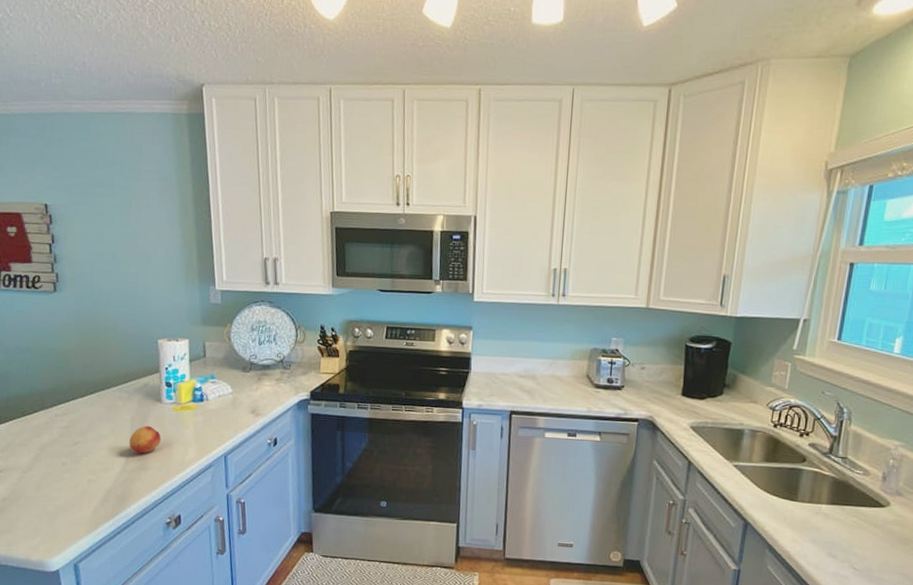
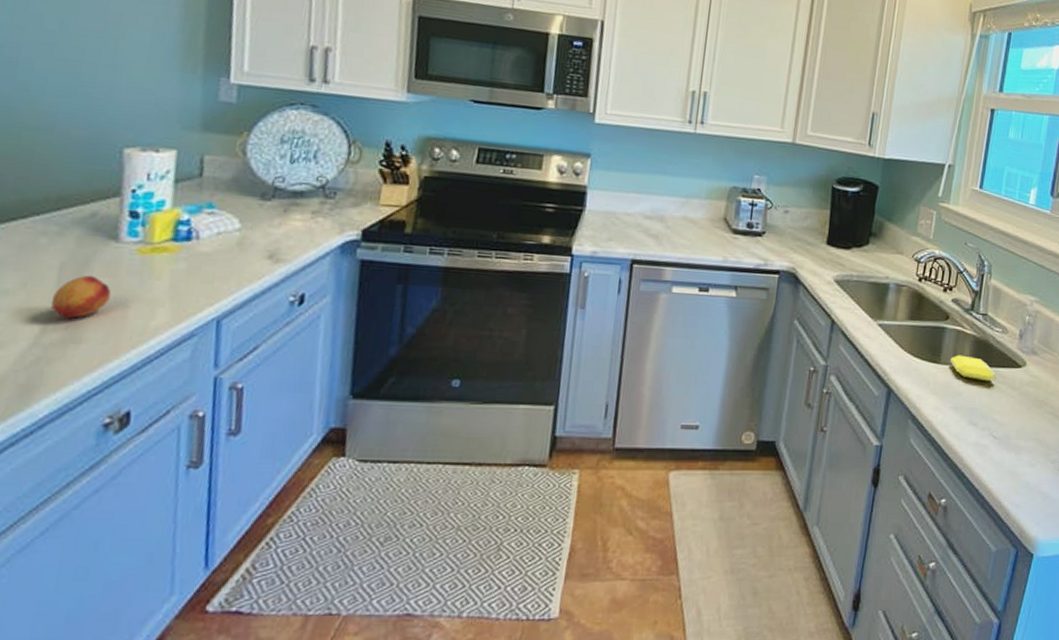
soap bar: none [808,494,856,519] -> present [950,355,996,382]

